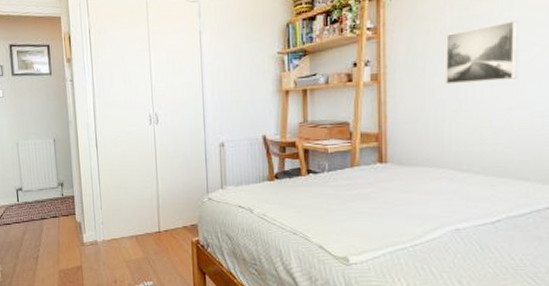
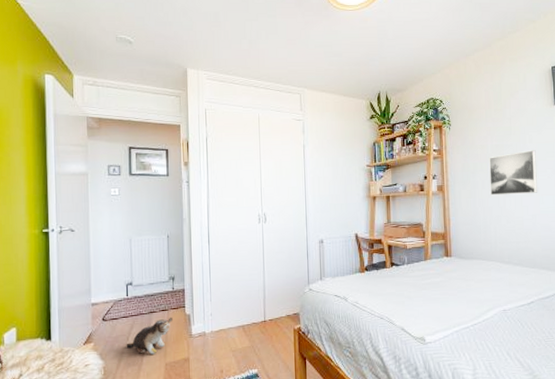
plush toy: none [20,224,64,261] -> present [126,317,173,354]

